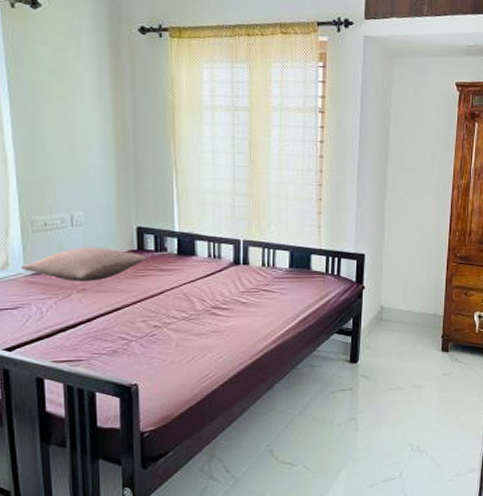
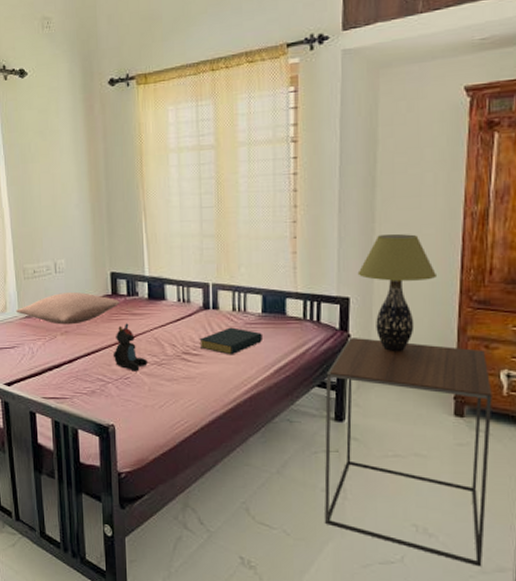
teddy bear: none [137,279,175,328] -> present [113,323,148,372]
hardback book: none [229,282,290,308] -> present [199,327,264,355]
side table: none [340,289,468,471] -> present [324,338,492,567]
table lamp: none [372,201,432,301] -> present [357,234,436,353]

